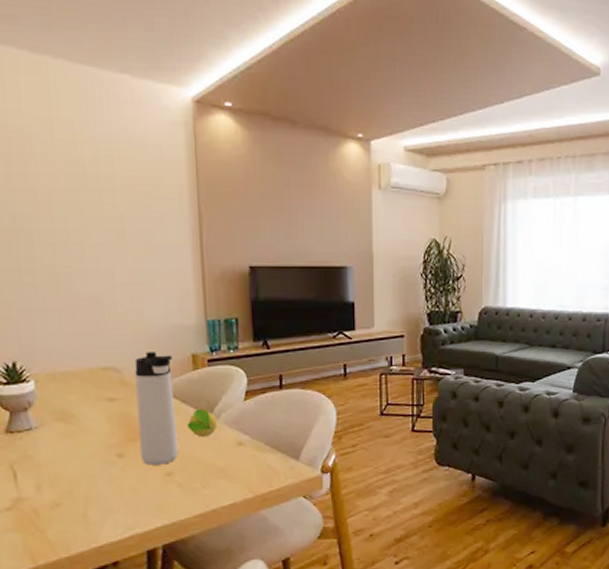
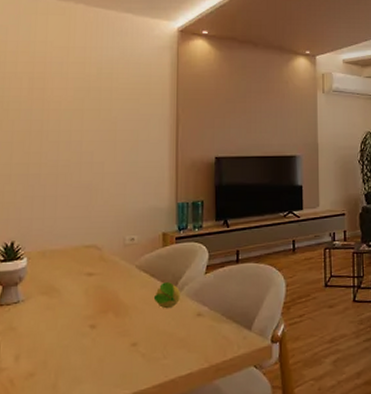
thermos bottle: present [134,352,178,465] -> none [111,231,146,336]

